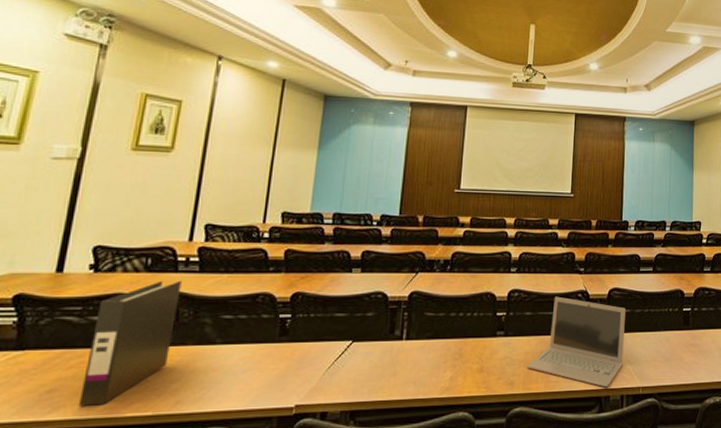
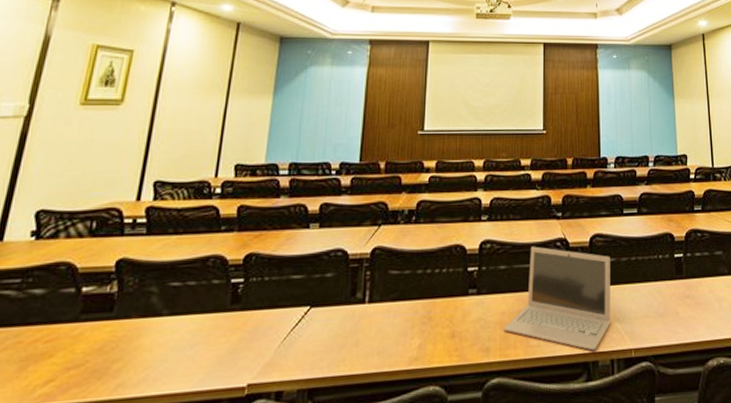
binder: present [78,280,182,406] -> none [11,244,128,394]

